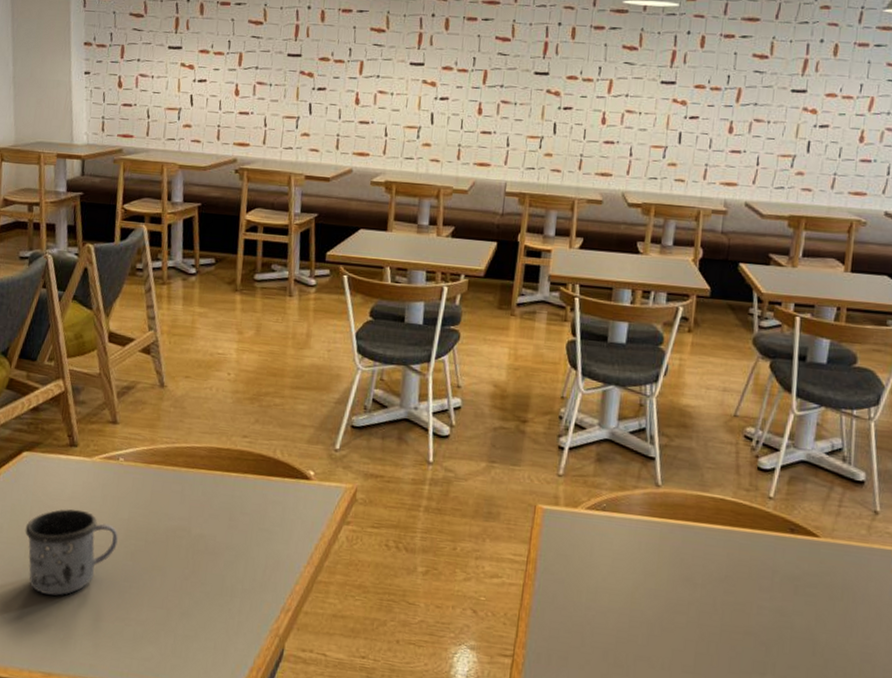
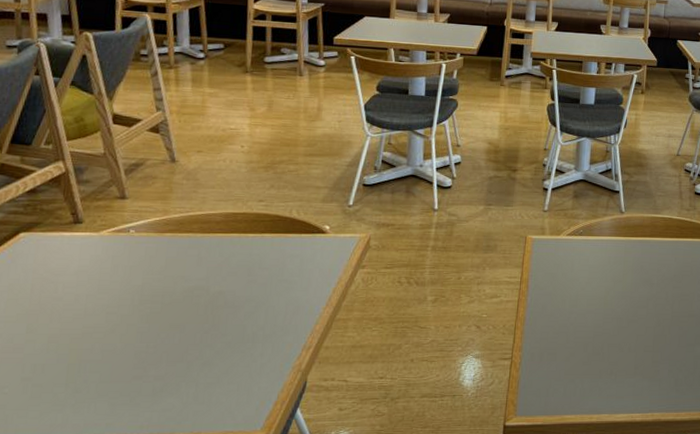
mug: present [25,509,118,596] -> none [25,282,132,365]

